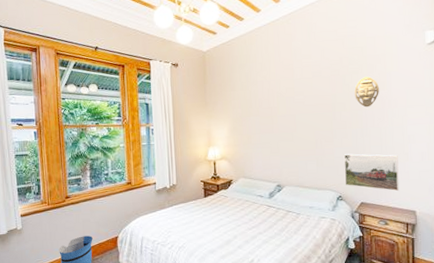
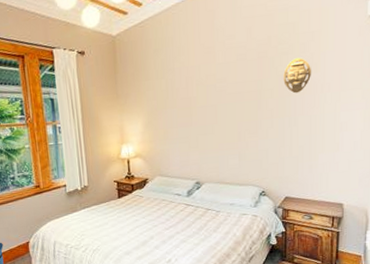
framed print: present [343,154,399,192] -> none [268,144,328,184]

